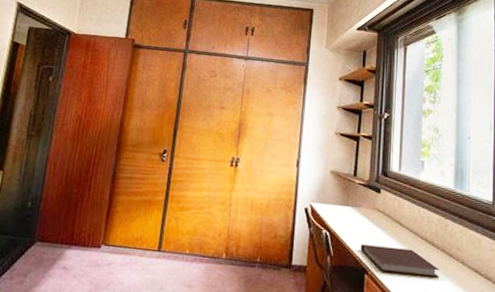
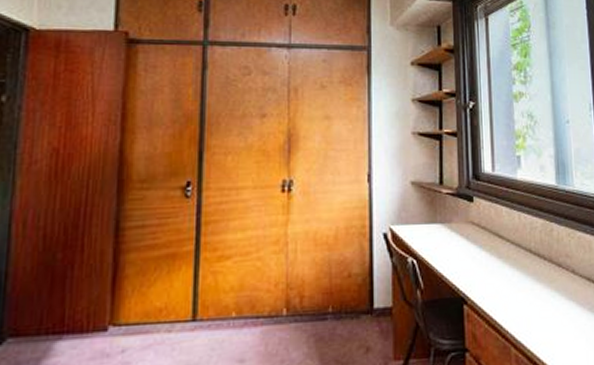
notebook: present [361,244,440,278] -> none [456,265,549,299]

